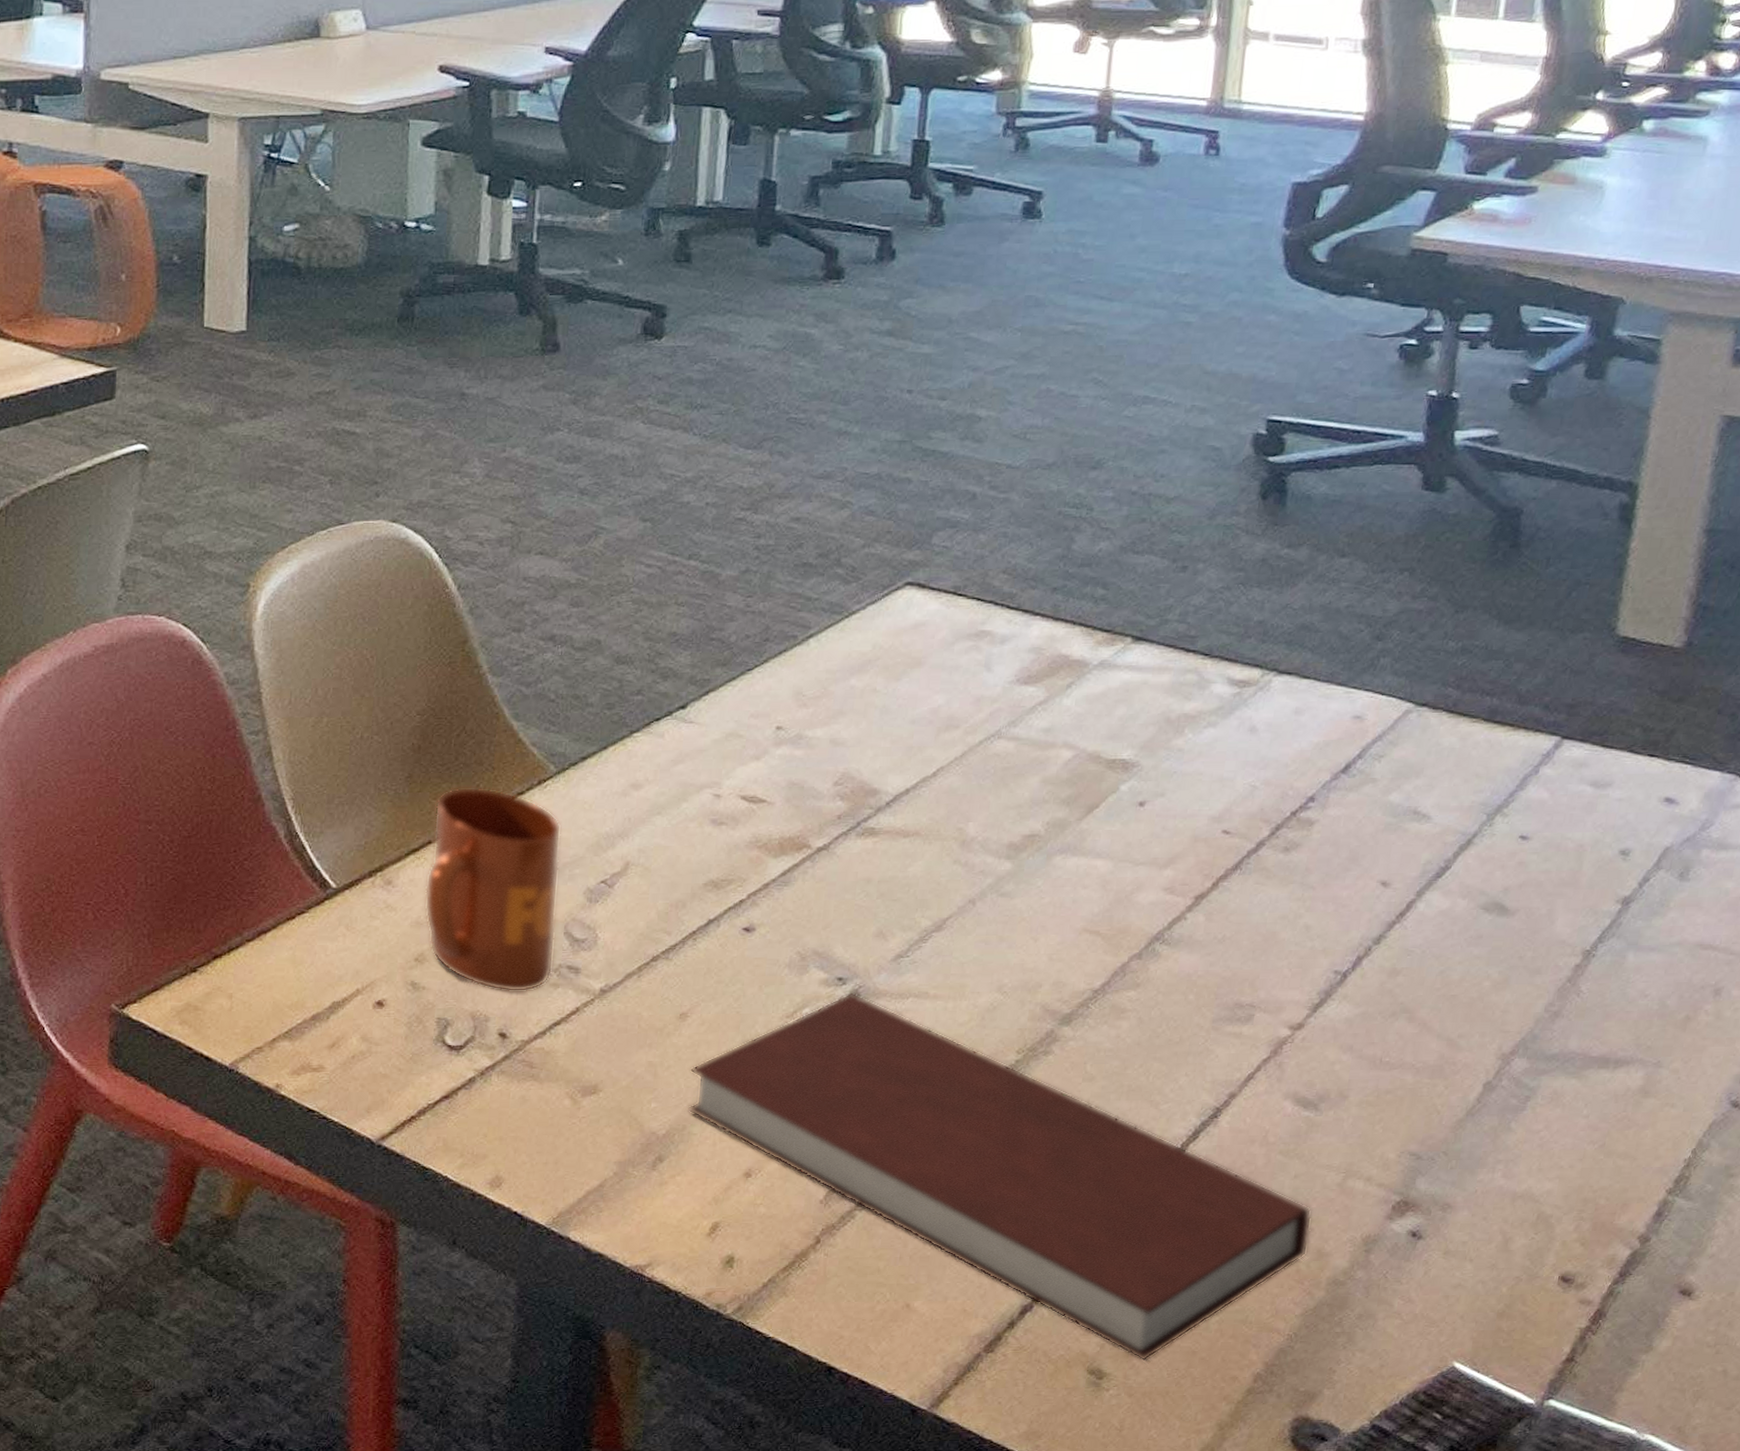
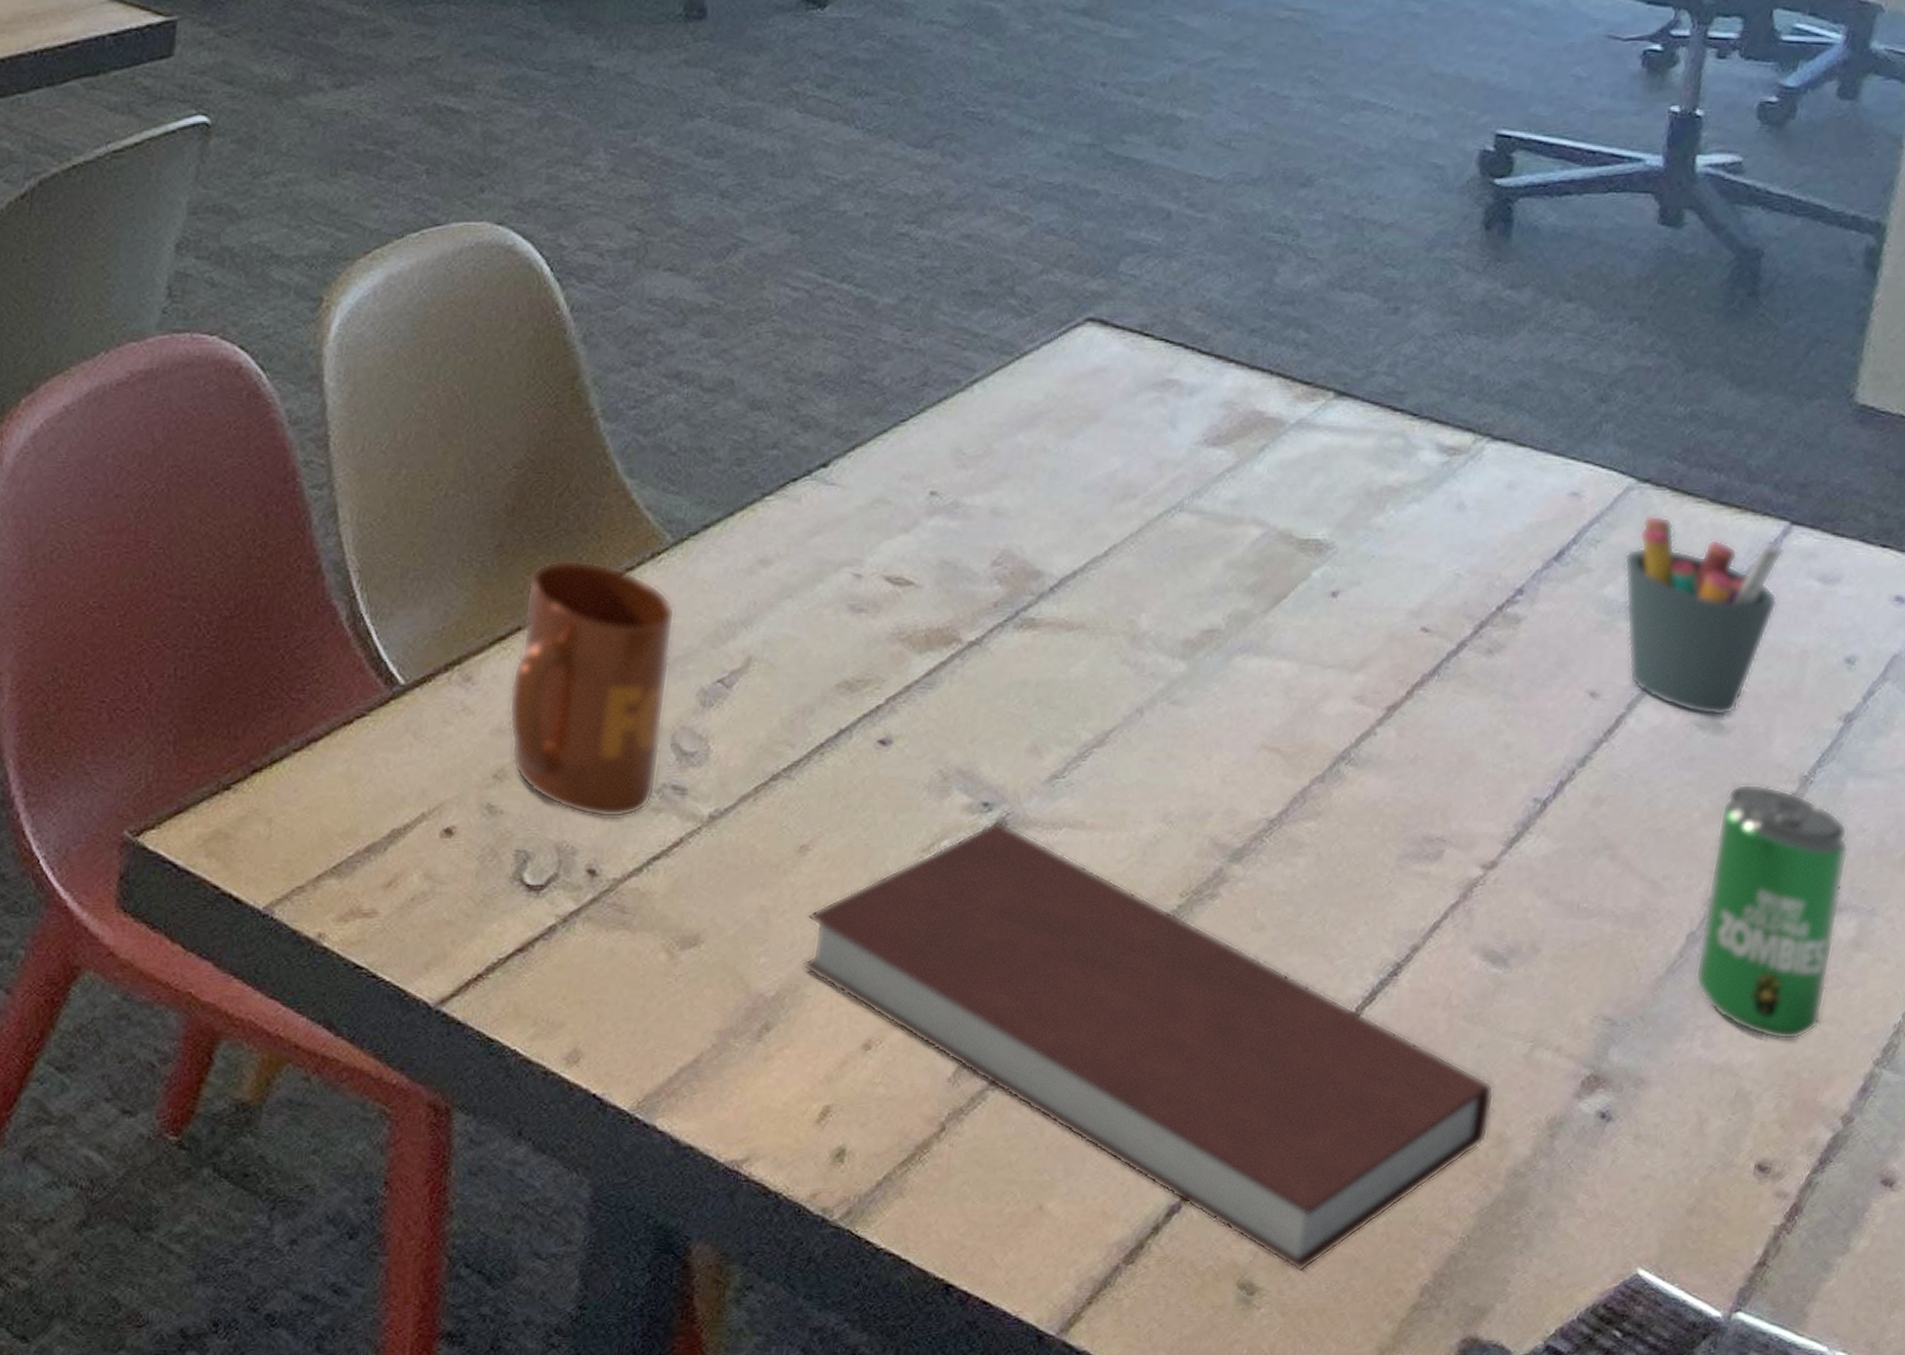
pen holder: none [1406,733,1557,901] -> present [1623,515,1784,717]
beverage can: none [1493,957,1633,1172] -> present [1695,784,1849,1040]

